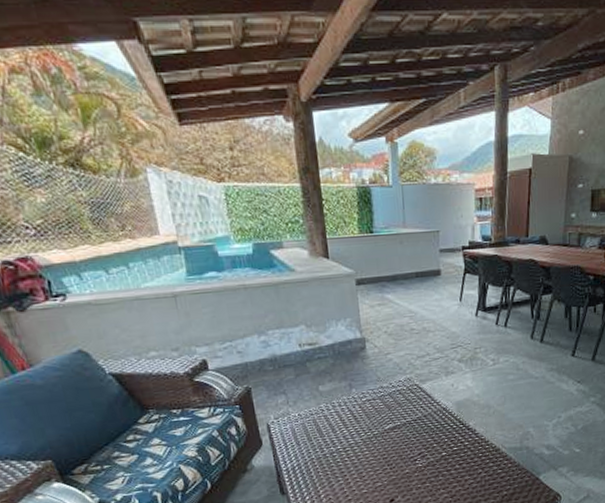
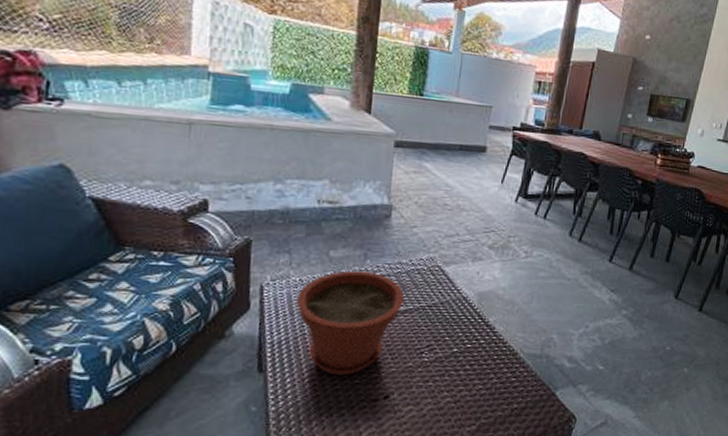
plant pot: none [299,398,391,489] -> present [296,270,404,375]

